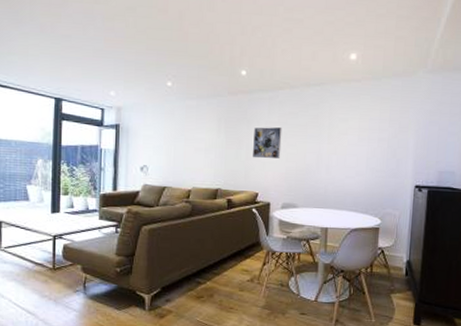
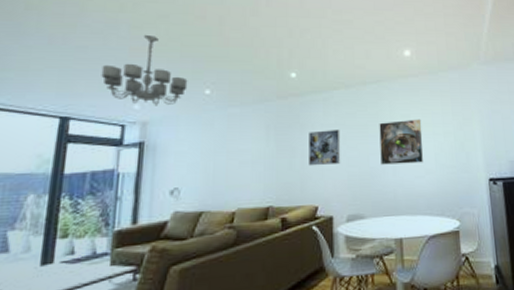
chandelier: none [83,26,153,94] -> present [101,34,188,106]
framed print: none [316,123,359,165] -> present [379,119,424,165]

